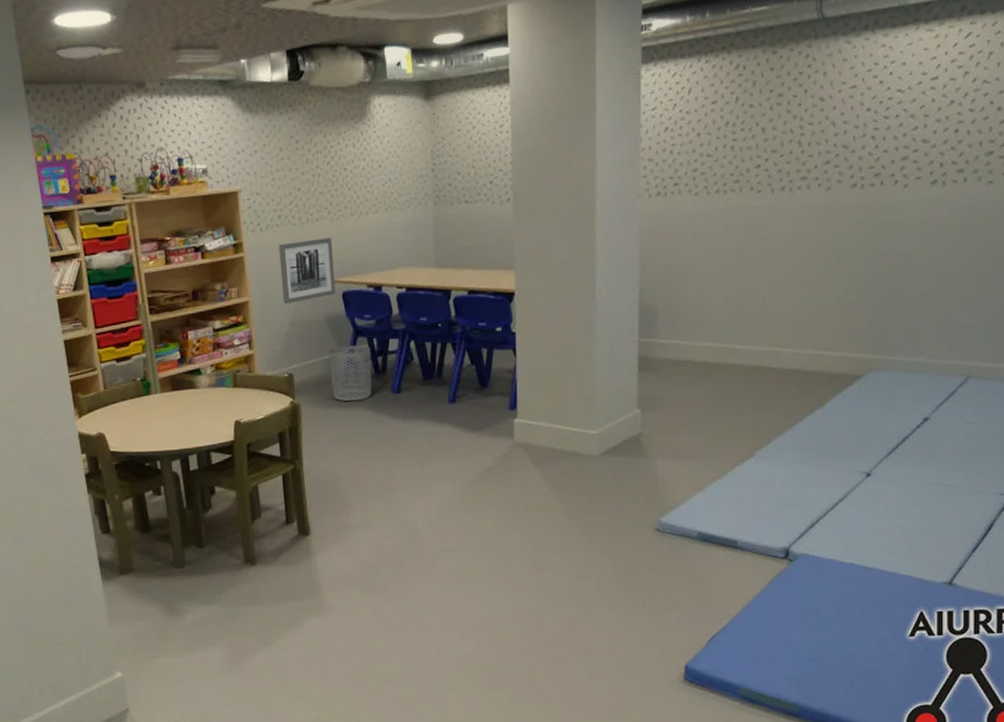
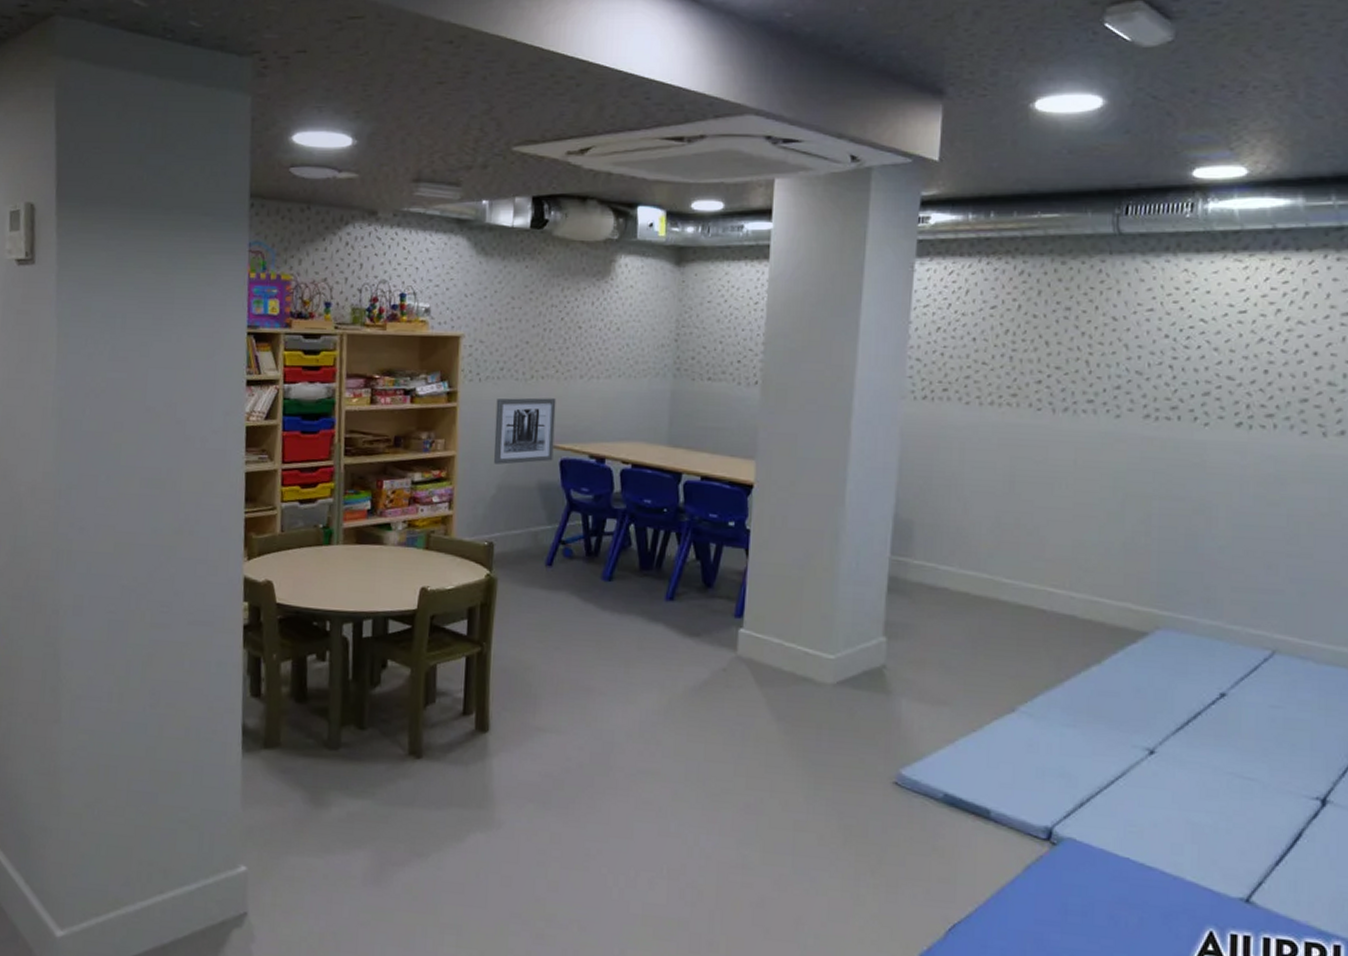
waste bin: present [328,345,372,402] -> none [535,519,584,584]

